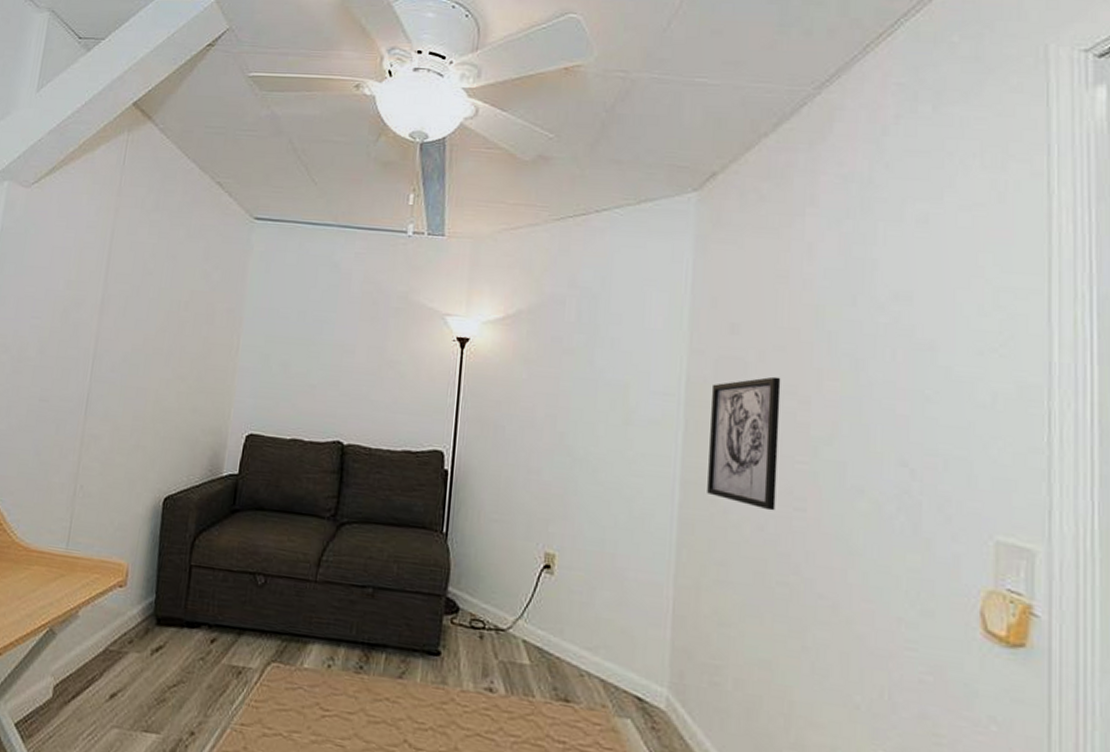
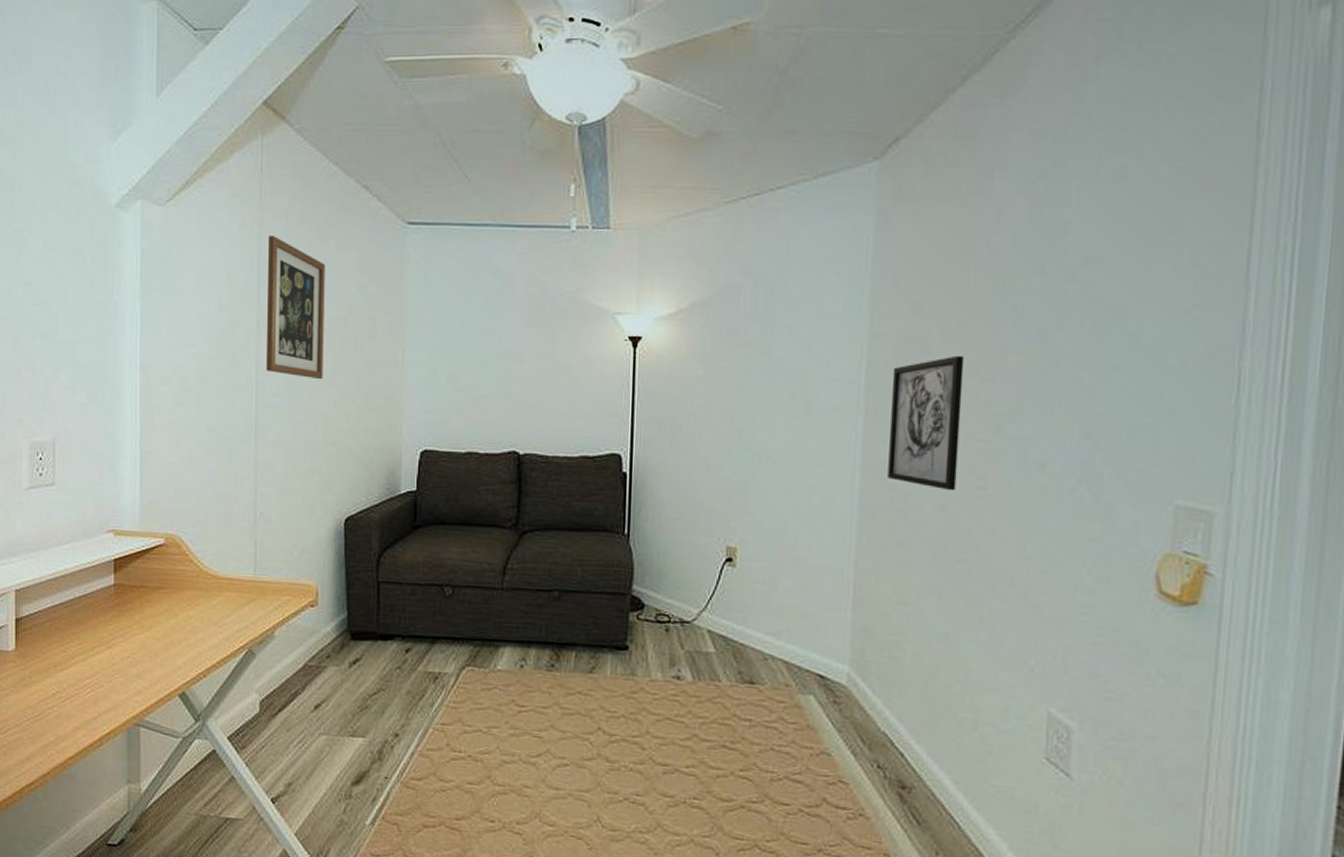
wall art: none [105,220,173,359] -> present [267,235,325,380]

